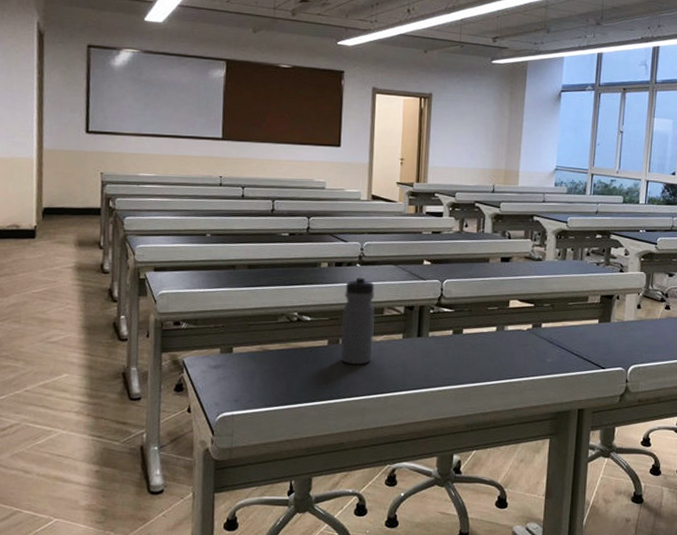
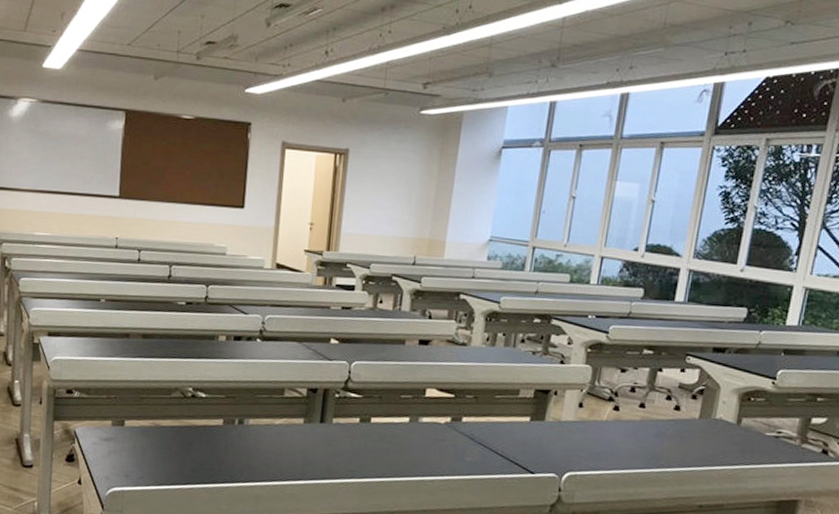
water bottle: present [340,275,375,365] -> none [236,351,276,449]

